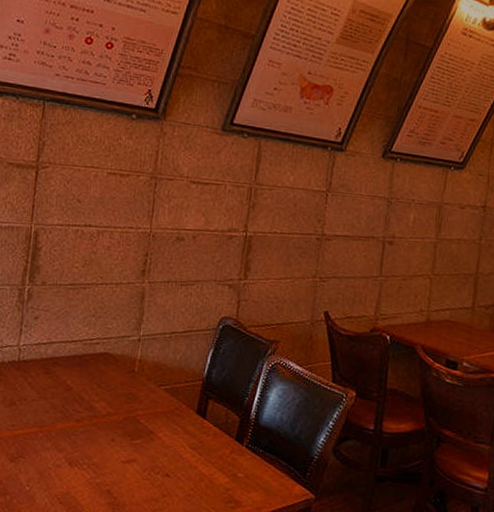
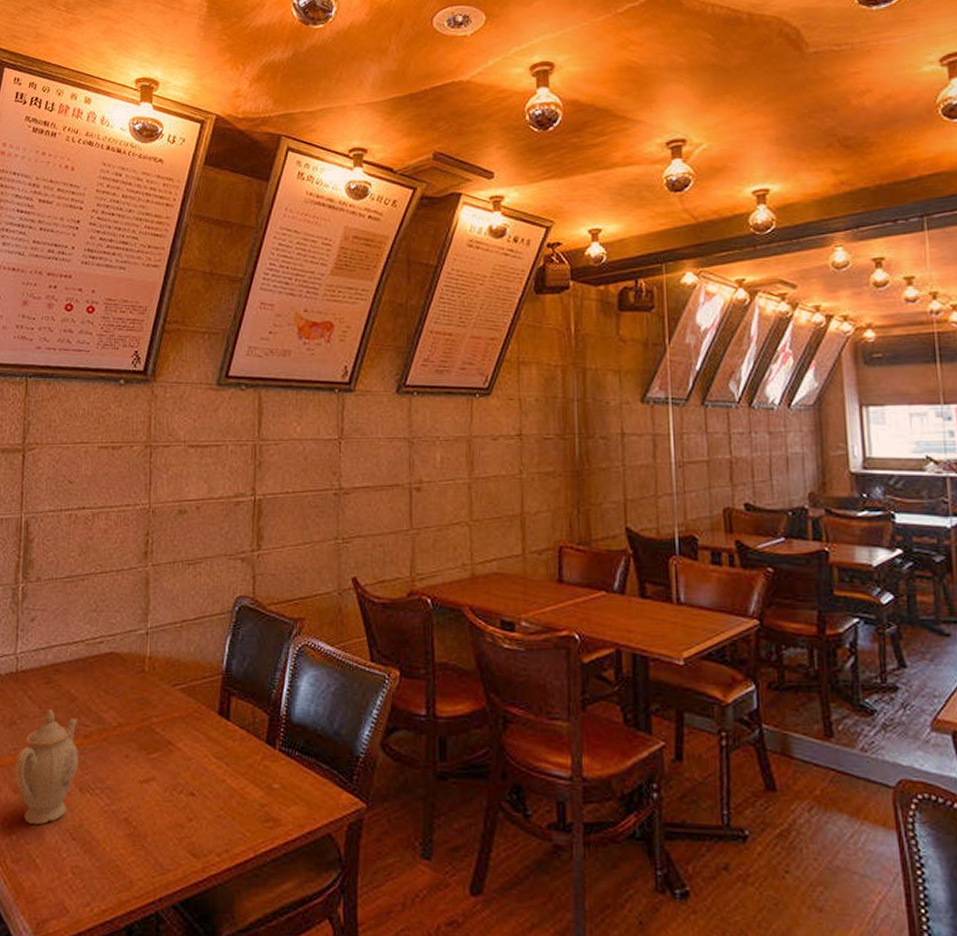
teapot: none [10,396,71,489] -> present [13,710,79,824]

